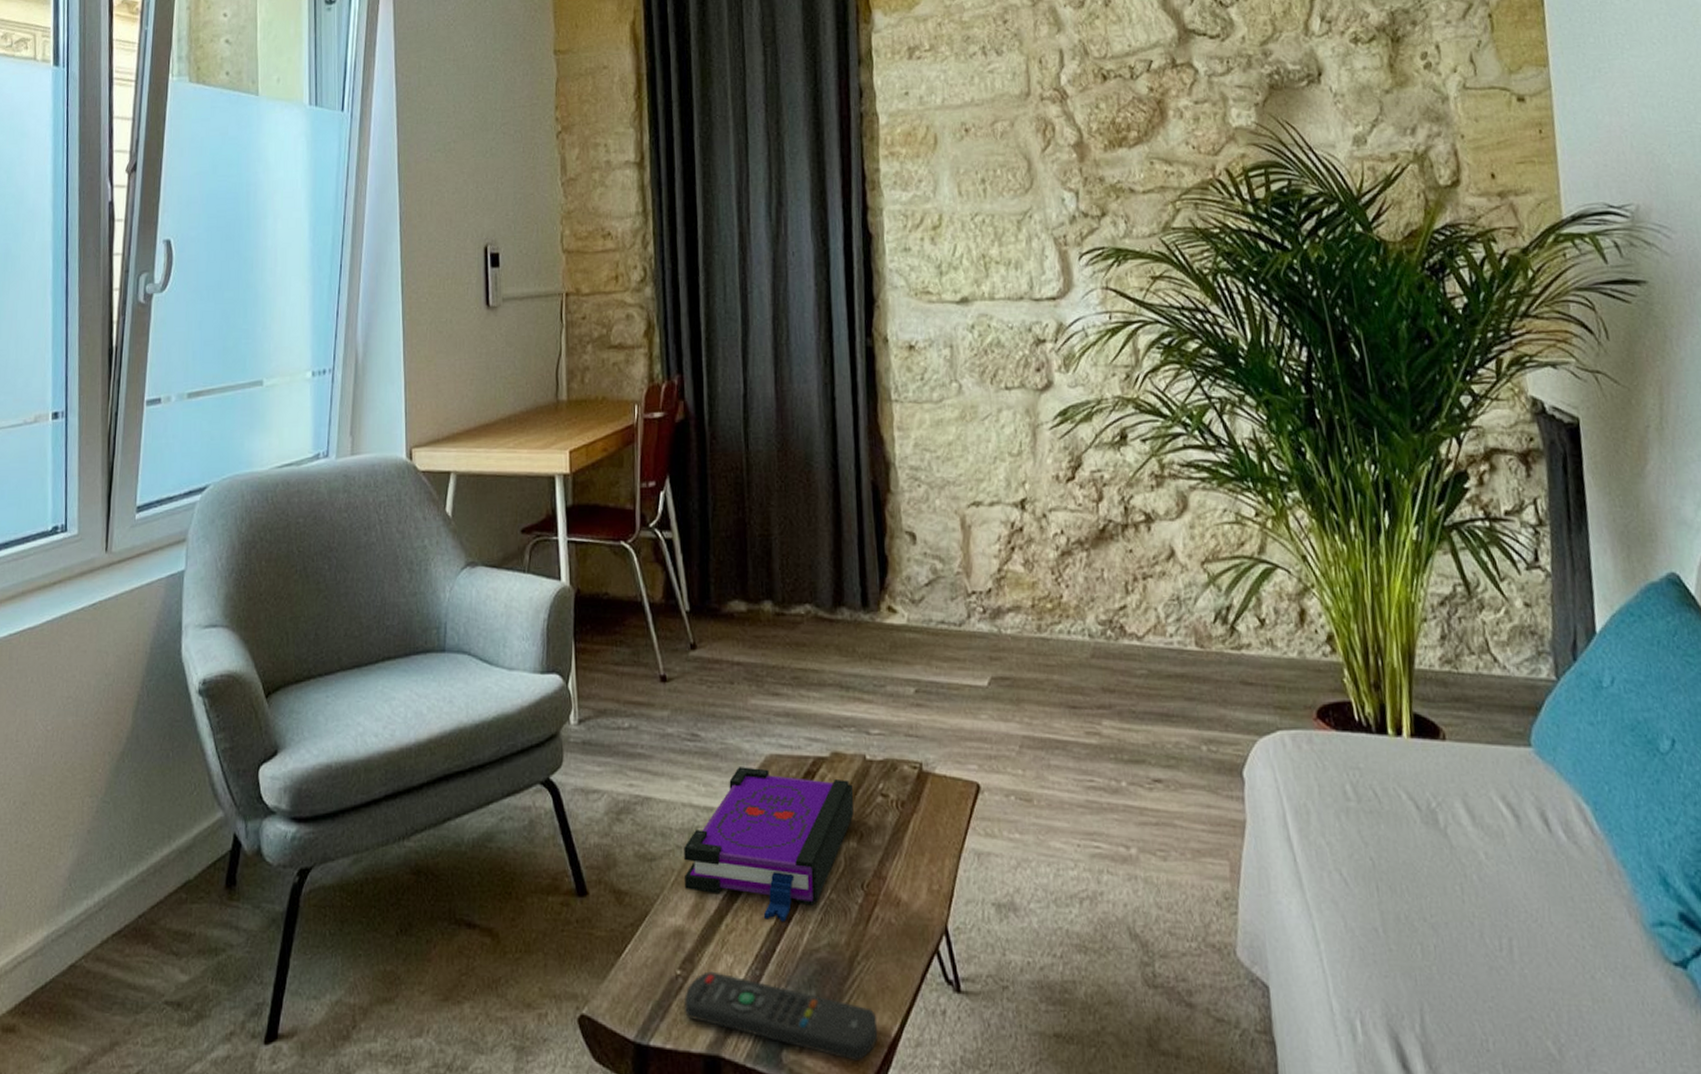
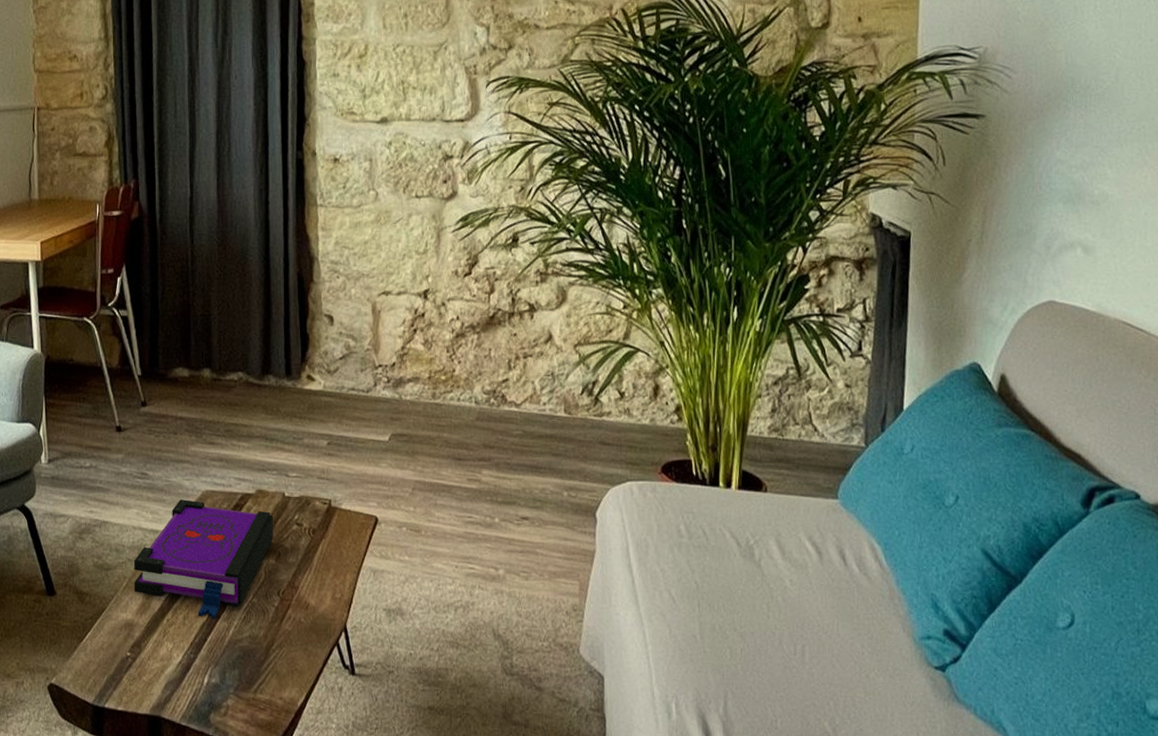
remote control: present [683,971,878,1062] -> none [132,654,287,723]

